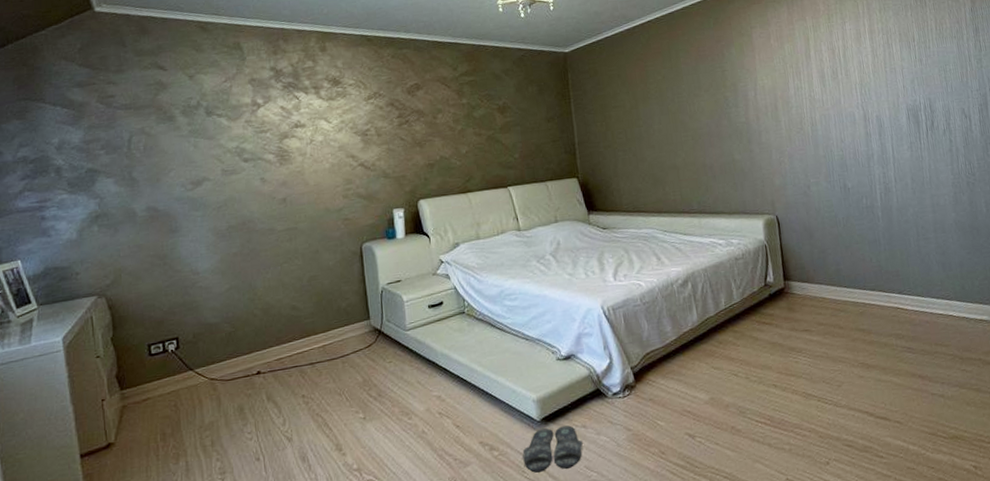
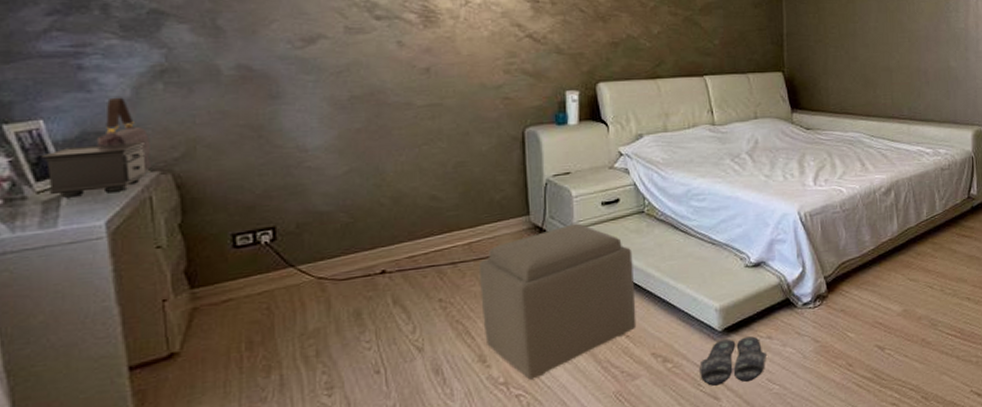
jewelry box: none [19,273,89,320] -> present [40,141,147,198]
handbag: none [55,239,92,296] -> present [96,97,152,171]
ottoman: none [332,325,465,466] -> present [478,223,637,380]

